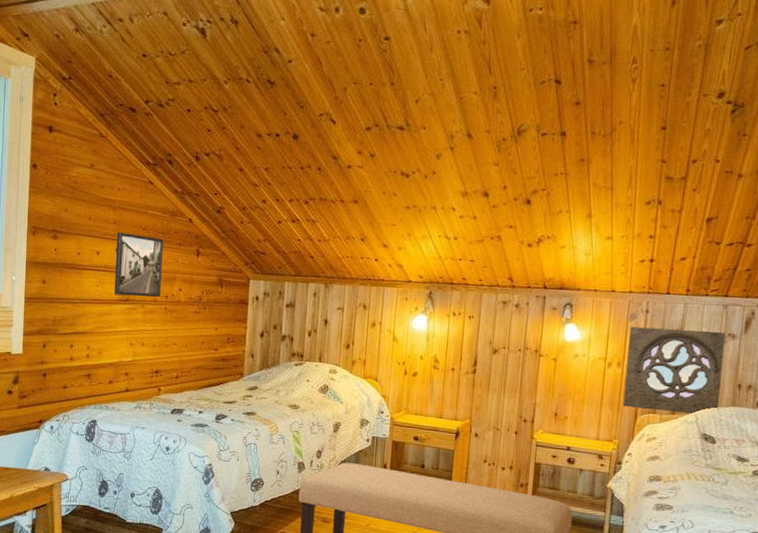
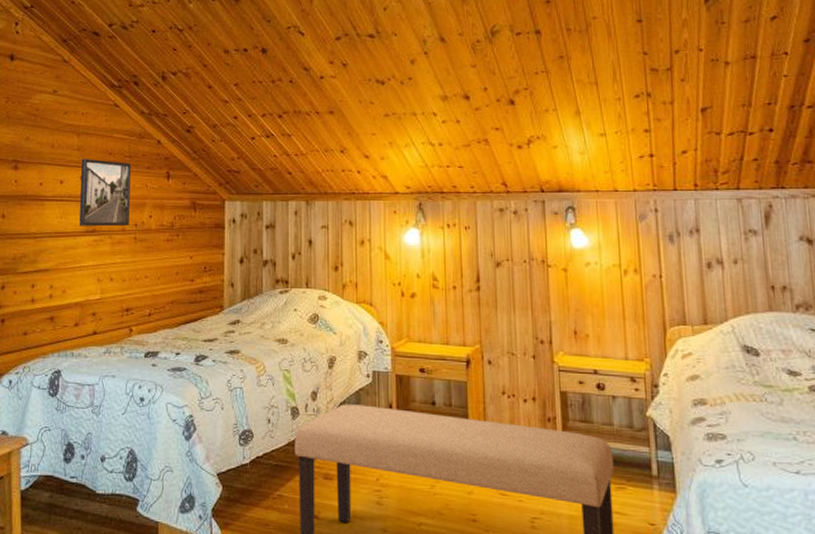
wall ornament: present [622,326,725,415] -> none [641,228,755,324]

